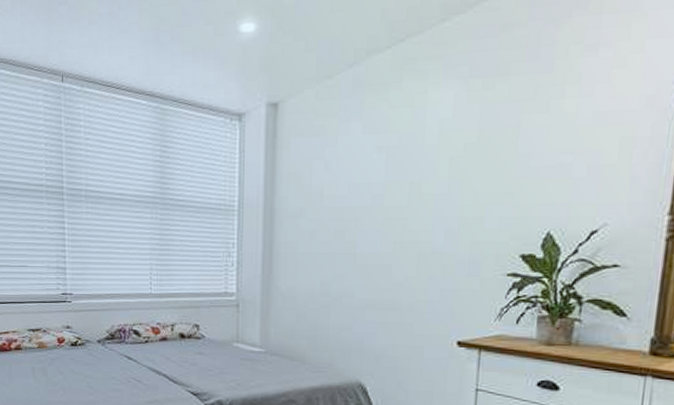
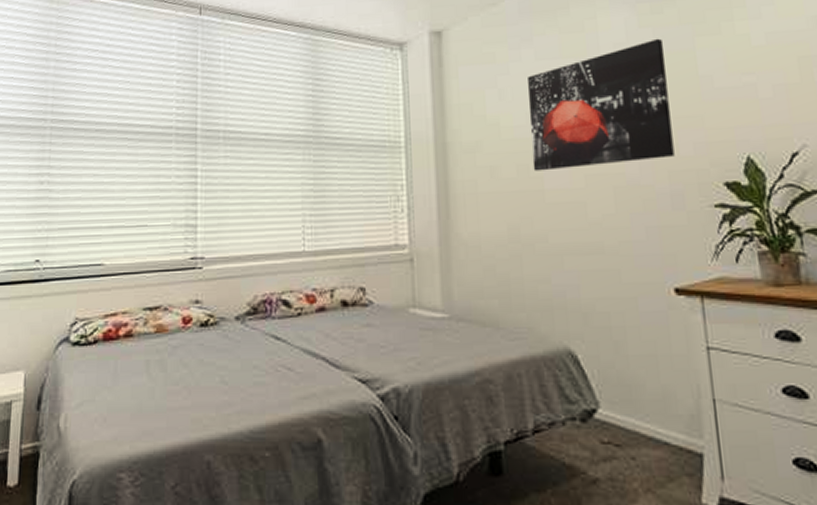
wall art: none [348,115,488,237] -> present [528,38,675,171]

